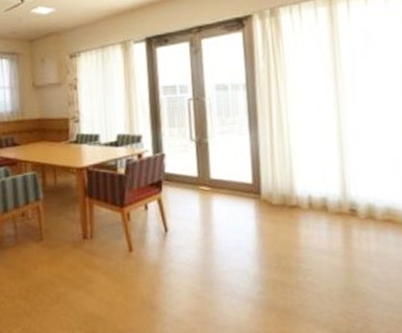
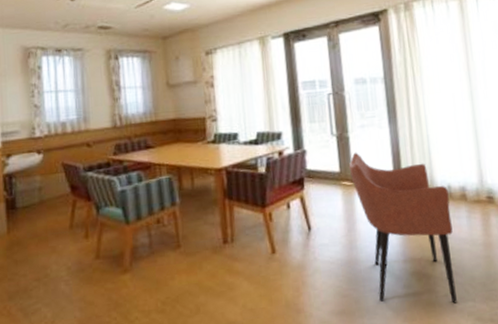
armchair: none [207,158,313,313] -> present [348,152,457,304]

